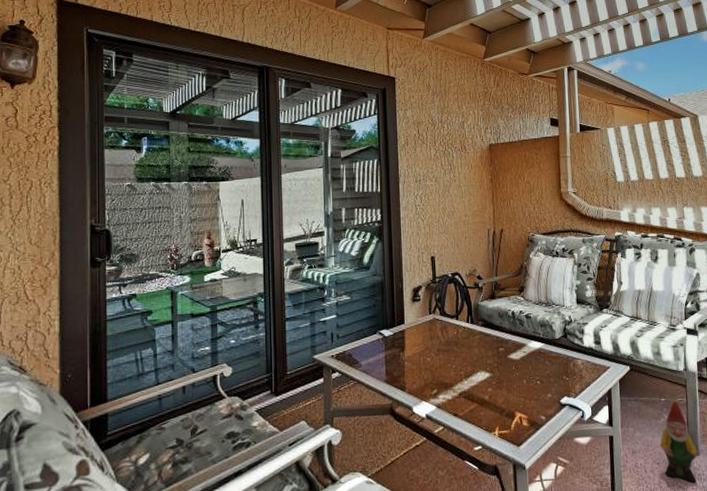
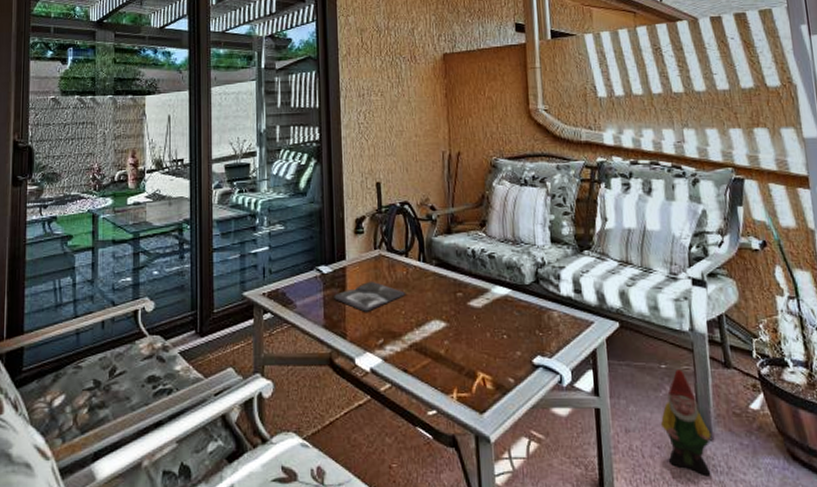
magazine: none [394,341,457,368] -> present [334,281,406,312]

